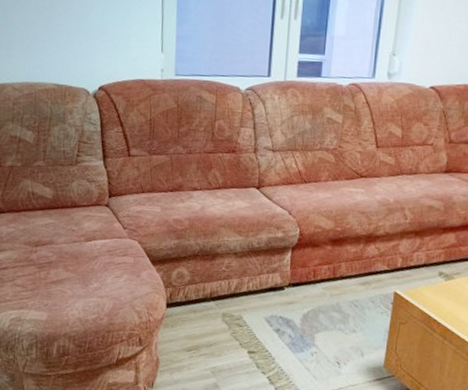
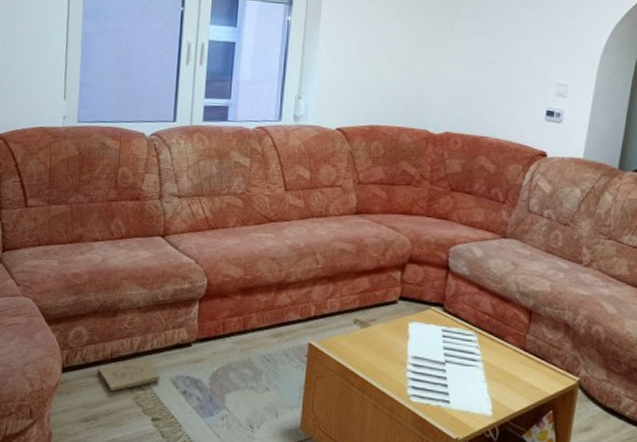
box: none [198,299,255,327] -> present [97,358,159,392]

